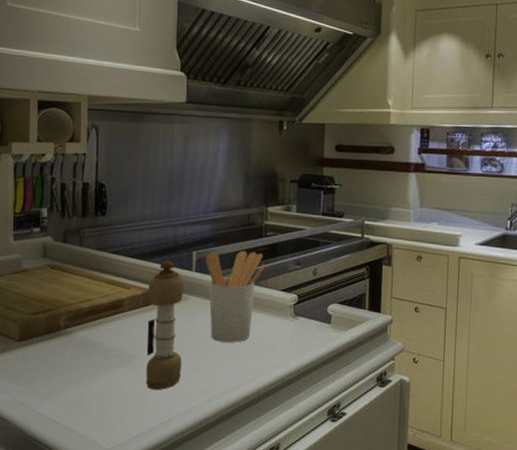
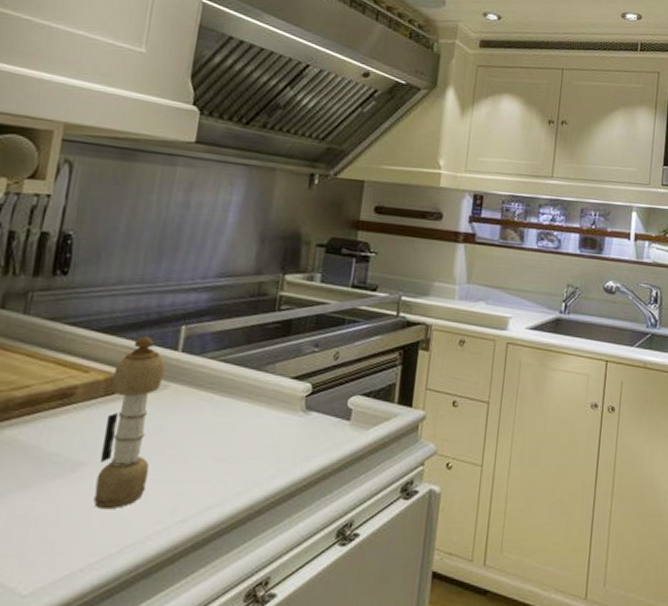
utensil holder: present [205,250,264,343] -> none [193,326,274,444]

